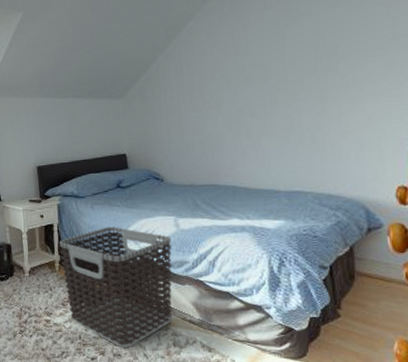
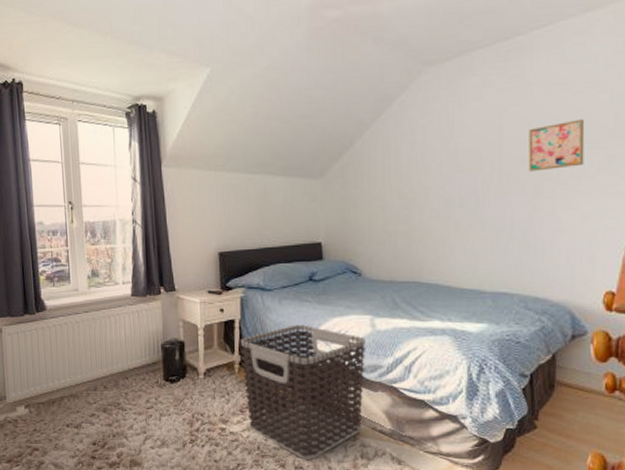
wall art: none [310,31,366,81] -> present [528,119,585,172]

